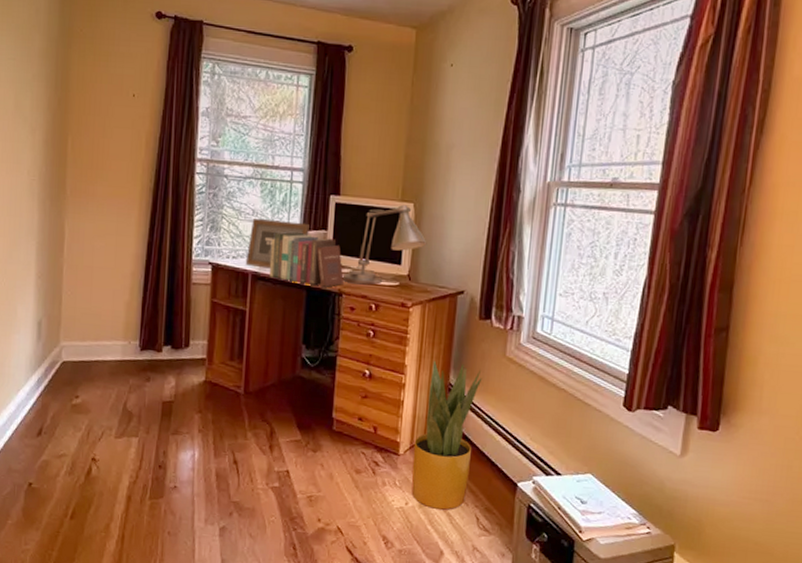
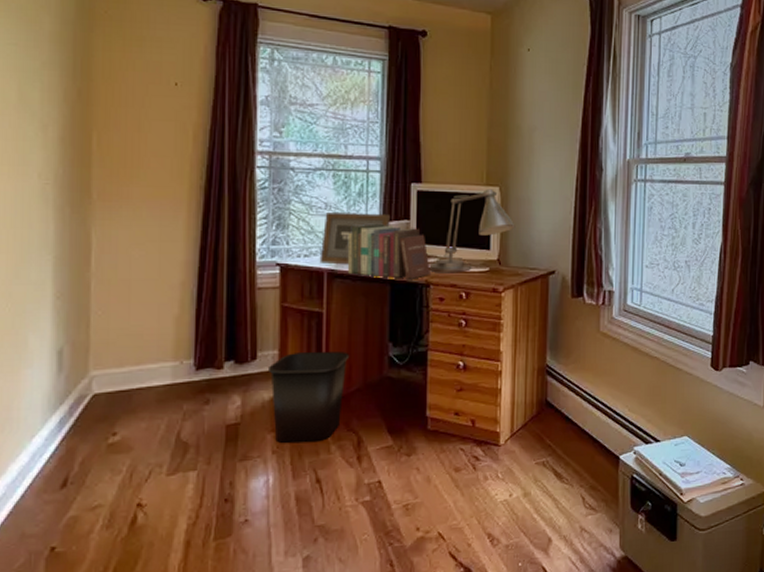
waste bin: none [197,344,267,428] -> present [267,352,350,444]
planter: present [411,360,483,510] -> none [514,343,579,496]

